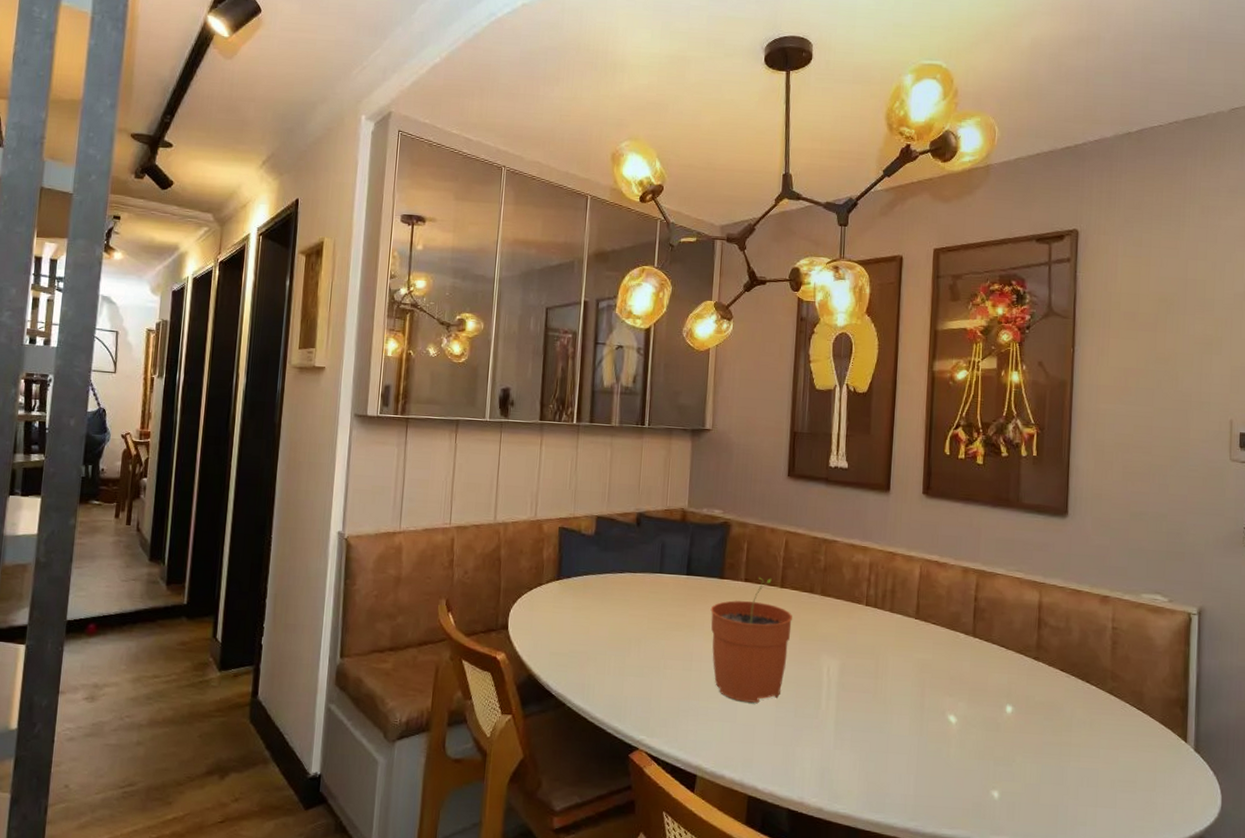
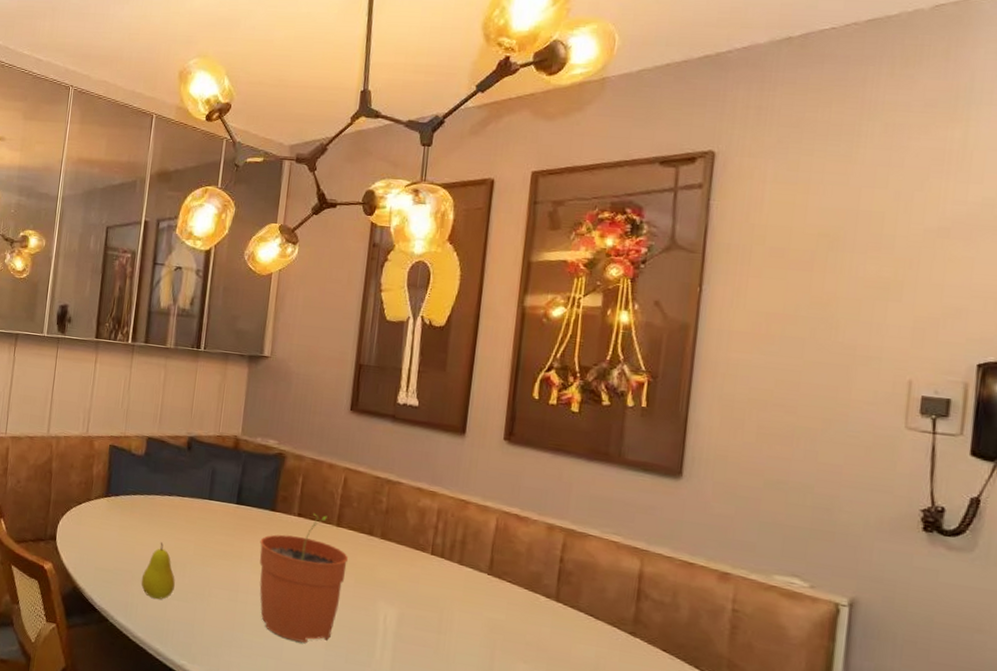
fruit: none [597,620,631,678] -> present [141,542,175,600]

